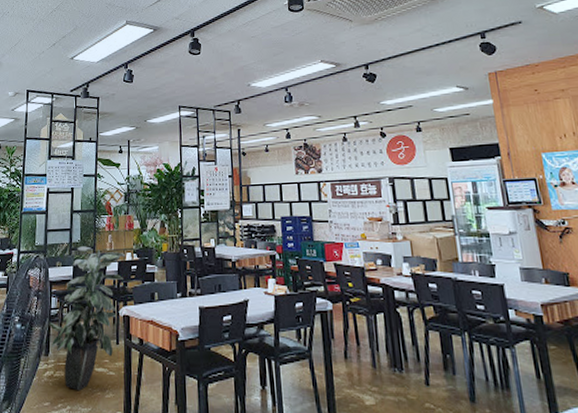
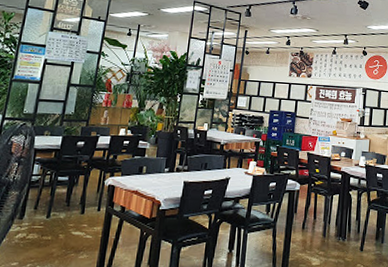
indoor plant: present [48,246,126,391] -> none [27,118,120,252]

